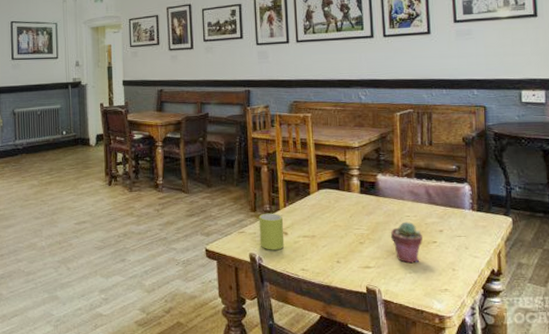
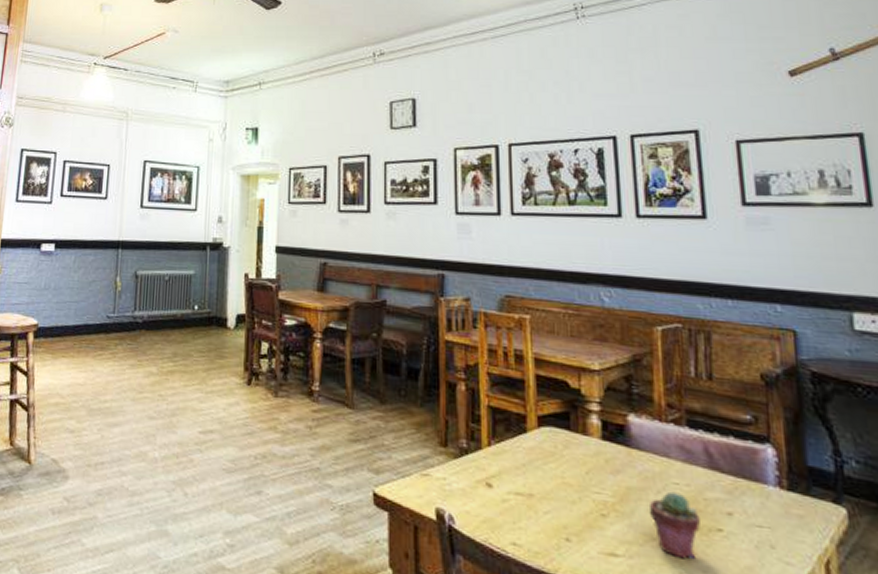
mug: present [259,213,285,250] -> none [451,451,488,509]

